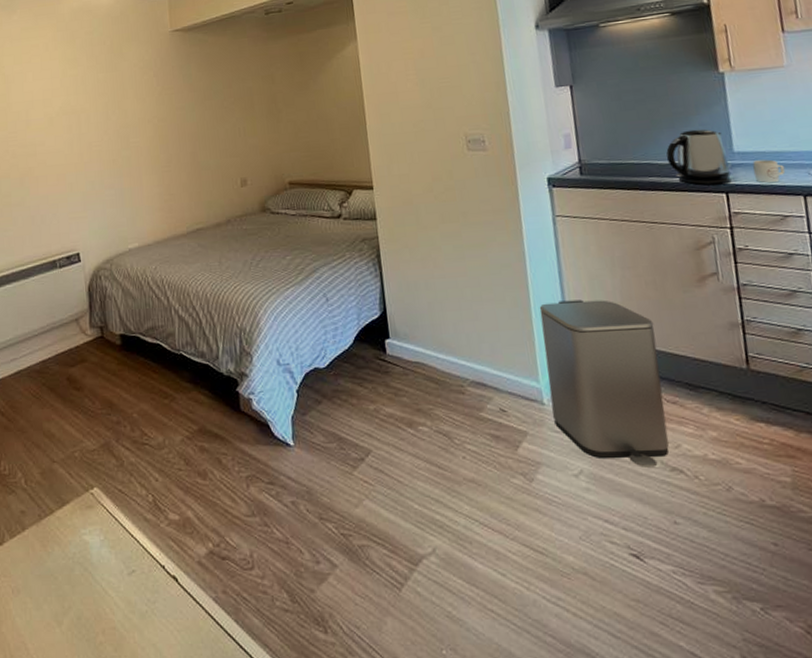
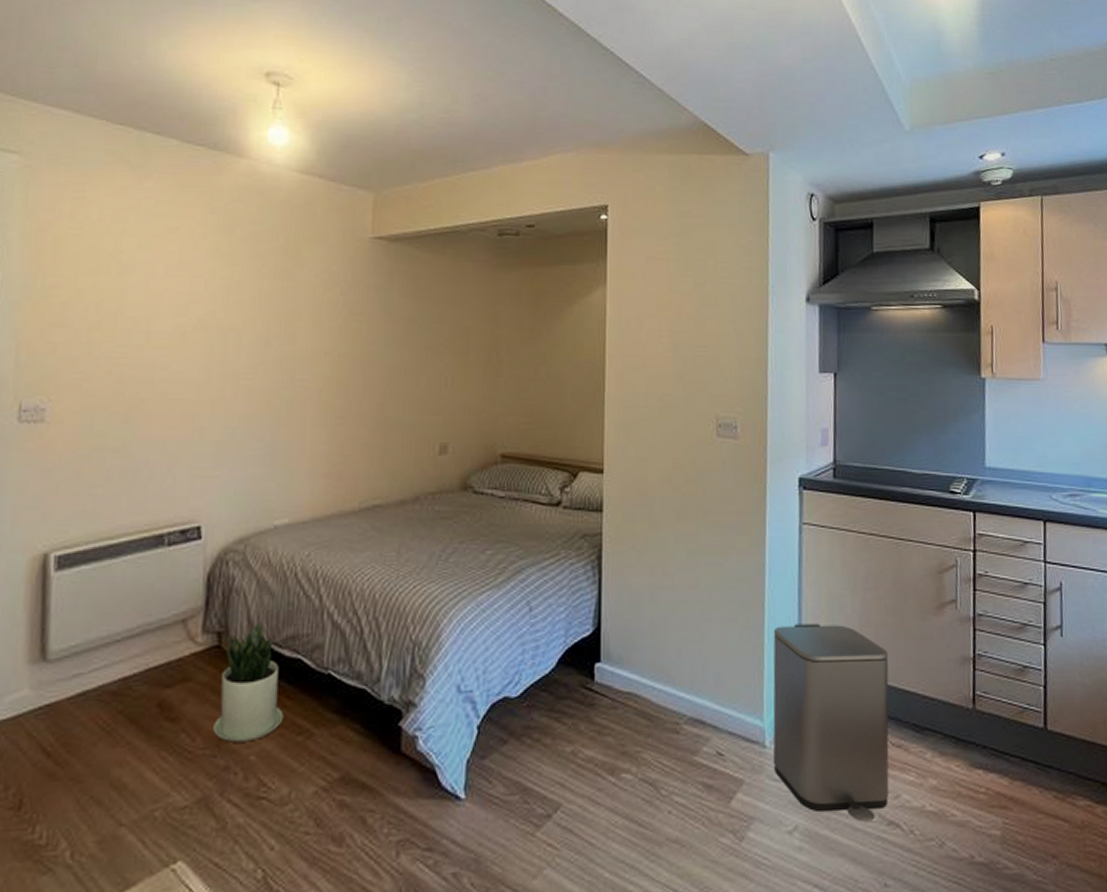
planter: none [104,319,153,405] -> present [213,623,284,743]
kettle: present [666,129,732,186] -> none [921,438,980,502]
mug: present [752,159,786,184] -> none [1000,478,1030,505]

